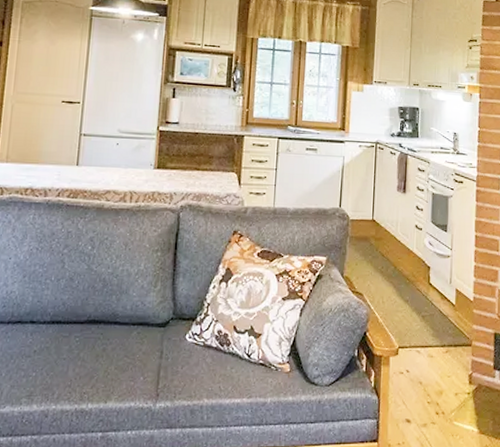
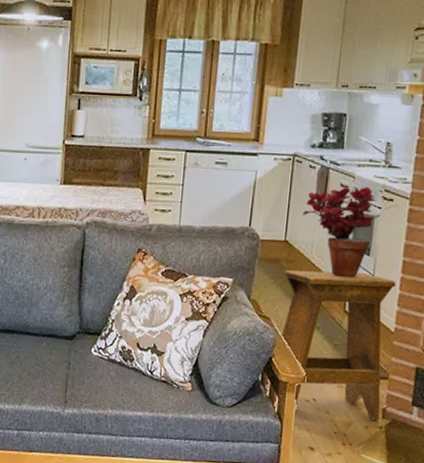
stool: none [373,247,471,388] -> present [280,270,397,422]
potted plant: none [386,170,449,252] -> present [302,186,377,277]

